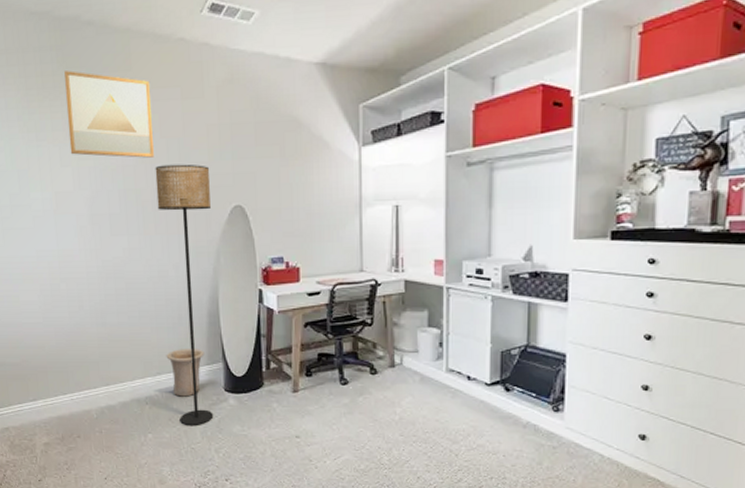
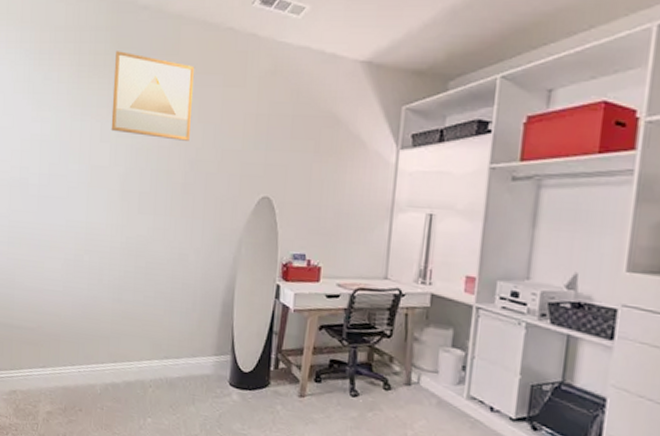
floor lamp: present [155,164,214,426] -> none [180,149,242,417]
vase: present [166,349,205,397] -> none [175,335,214,386]

